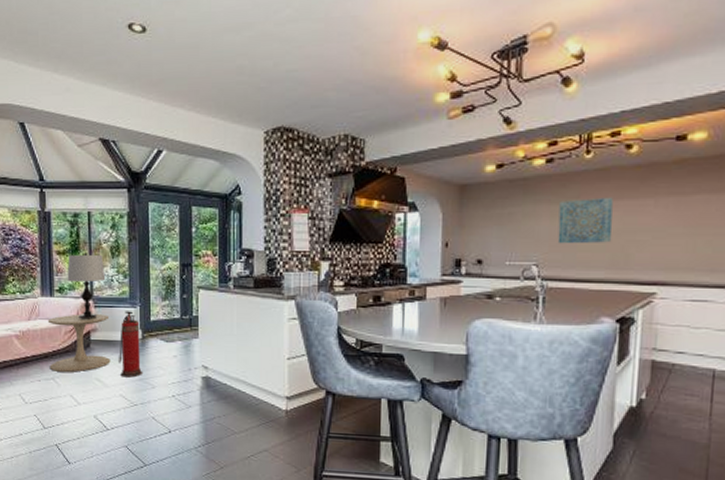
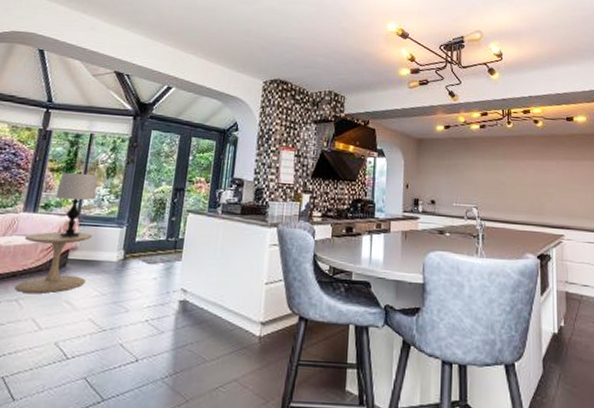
fire extinguisher: present [119,311,142,378] -> none [93,230,123,300]
wall art: present [557,197,613,244] -> none [491,157,530,193]

